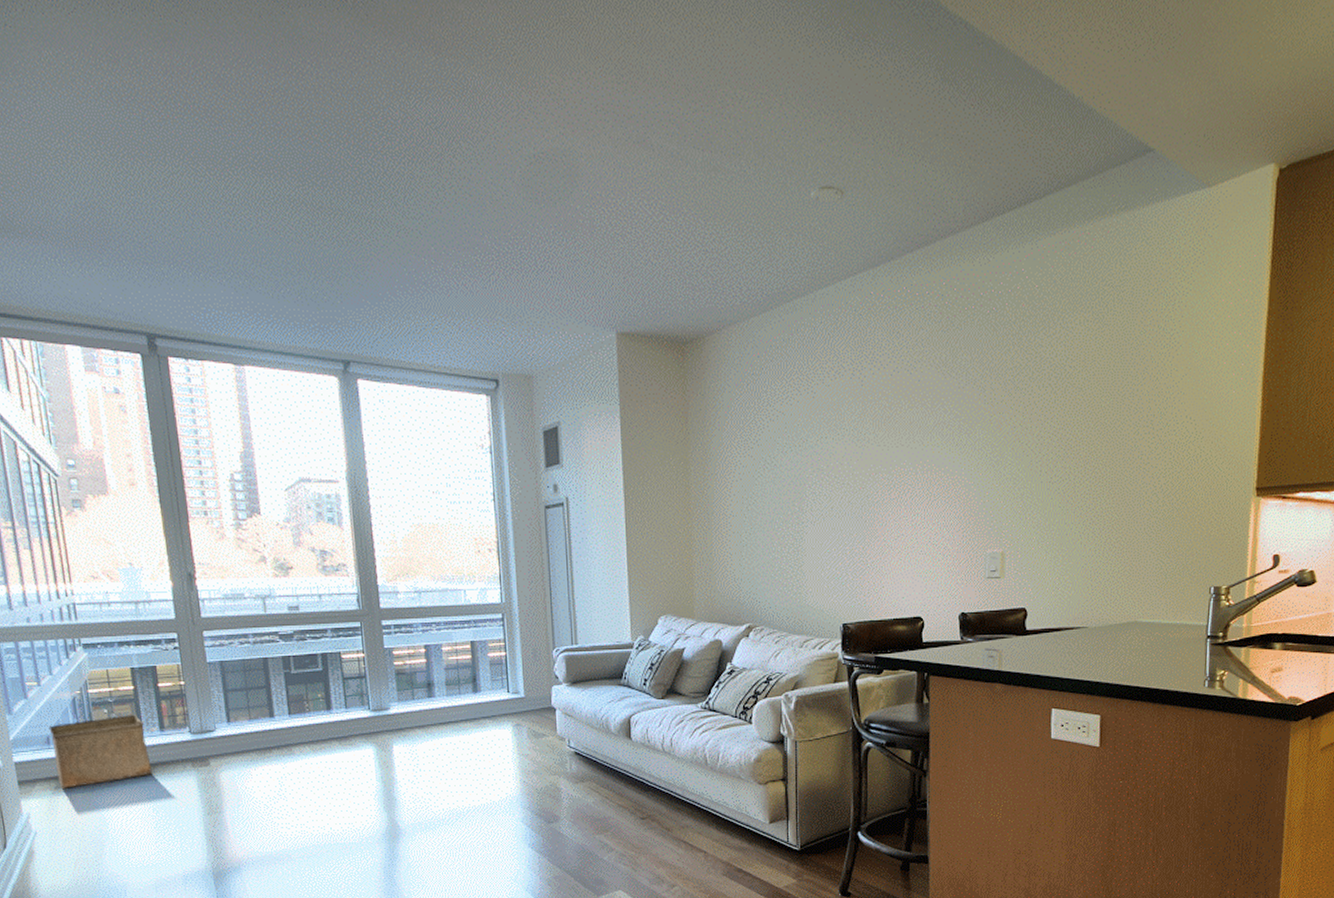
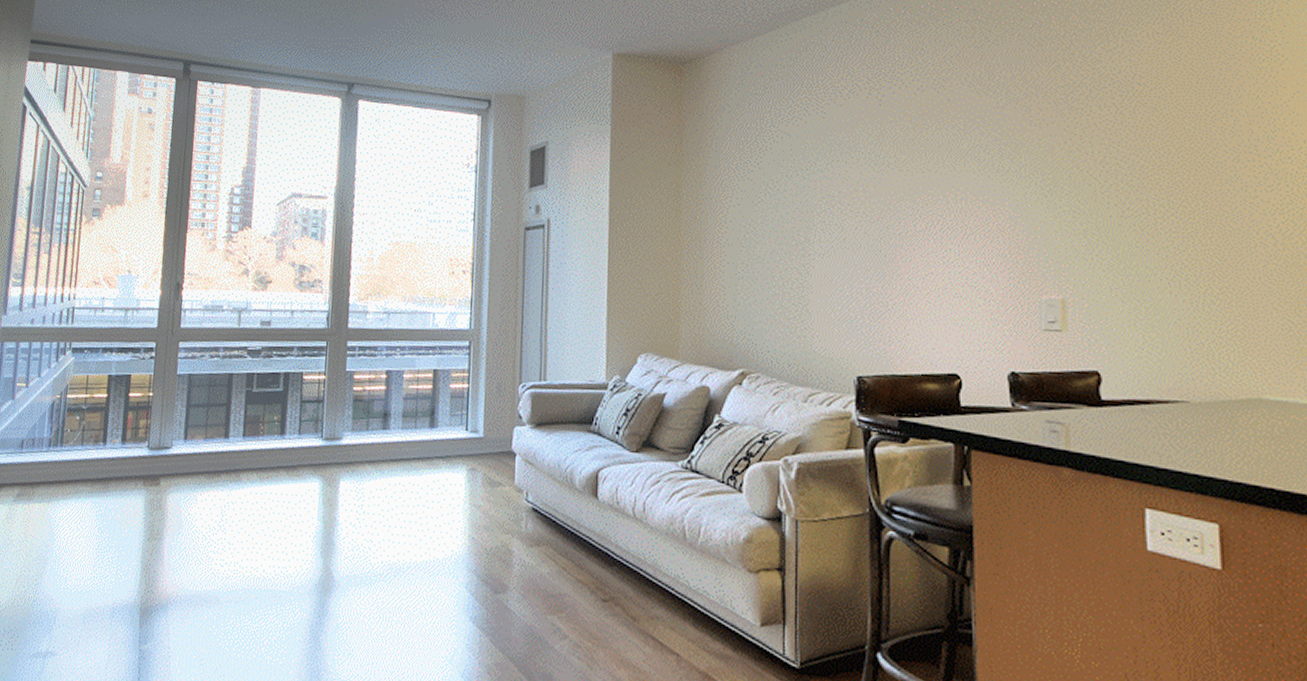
storage bin: present [48,715,152,789] -> none [21,423,108,497]

